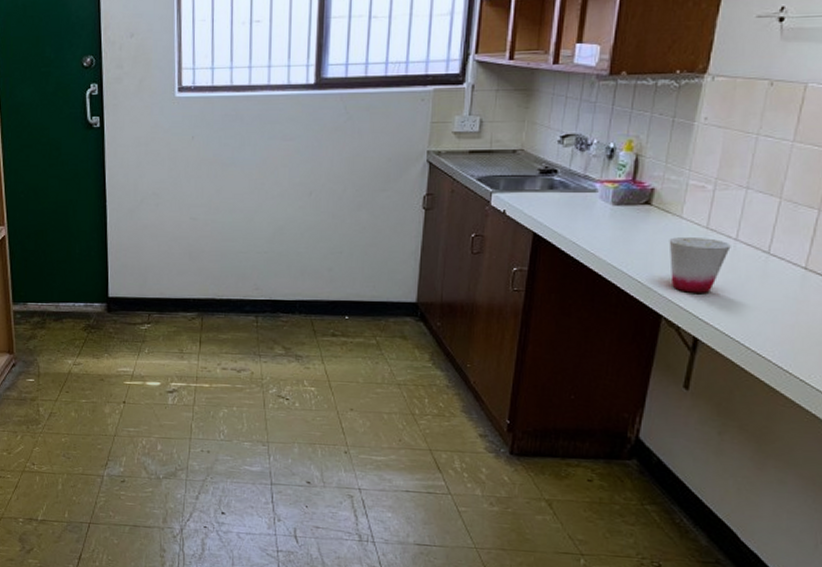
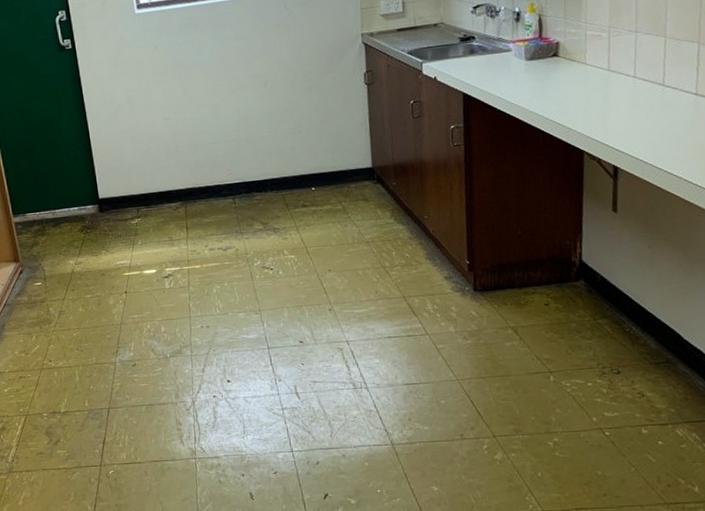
cup: present [669,237,731,293] -> none [578,78,631,128]

